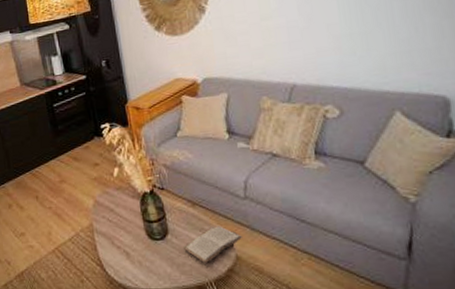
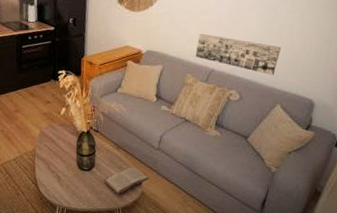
wall art: none [265,36,383,76] -> present [195,34,282,75]

